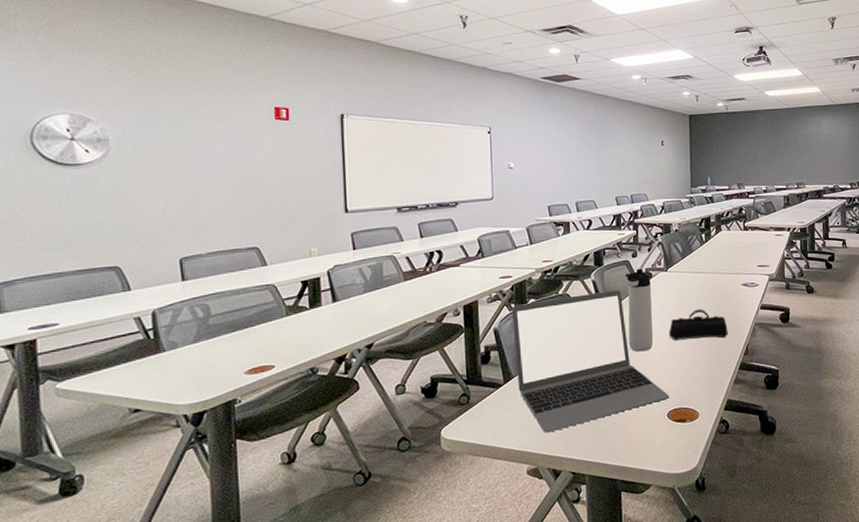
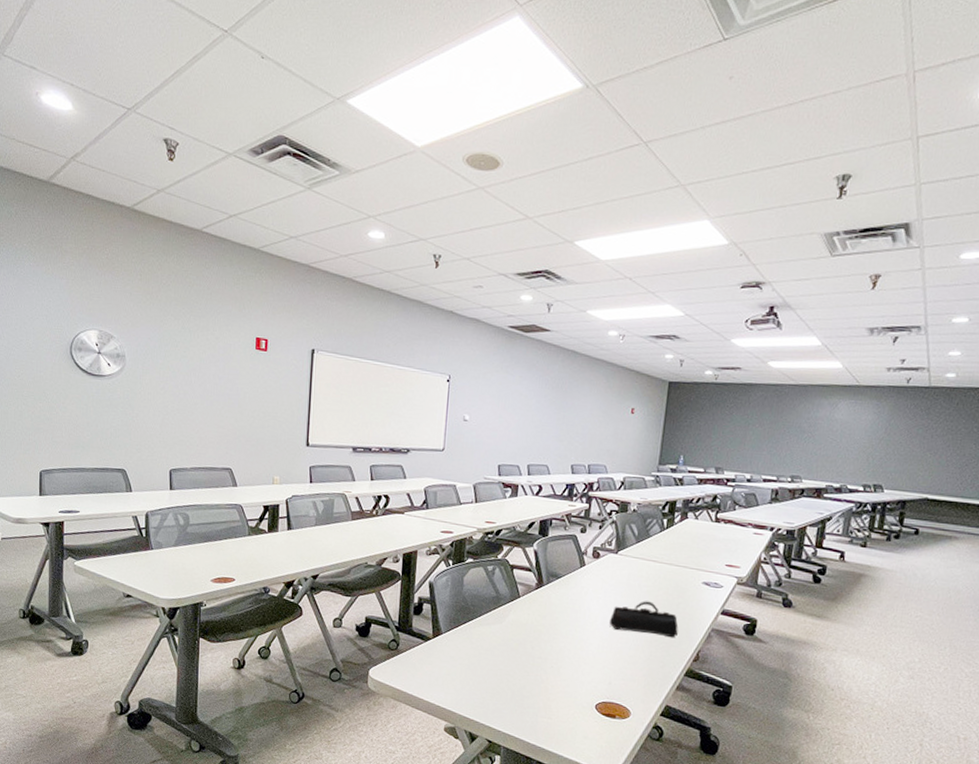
laptop: present [512,290,669,433] -> none [445,561,600,696]
thermos bottle: present [626,268,653,352] -> none [563,545,598,635]

